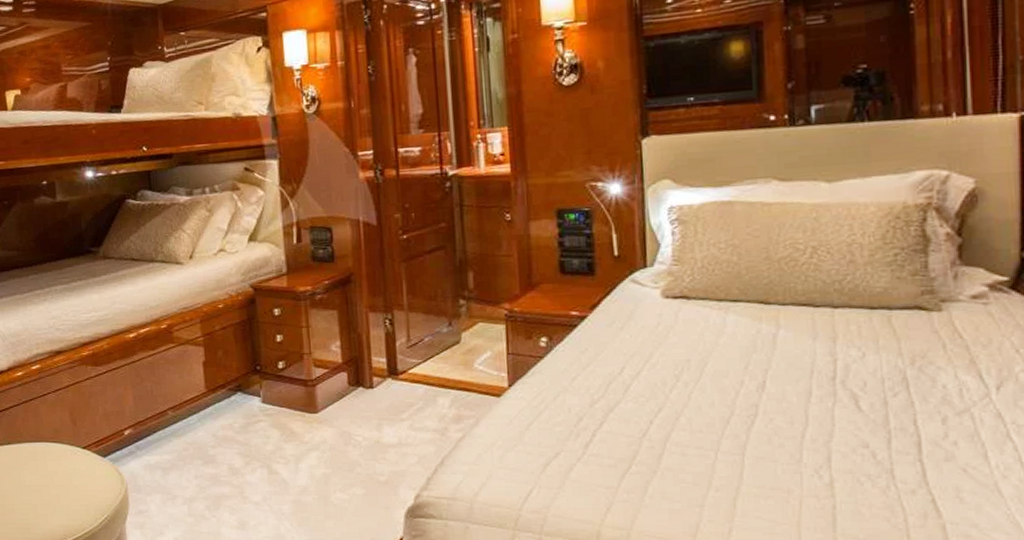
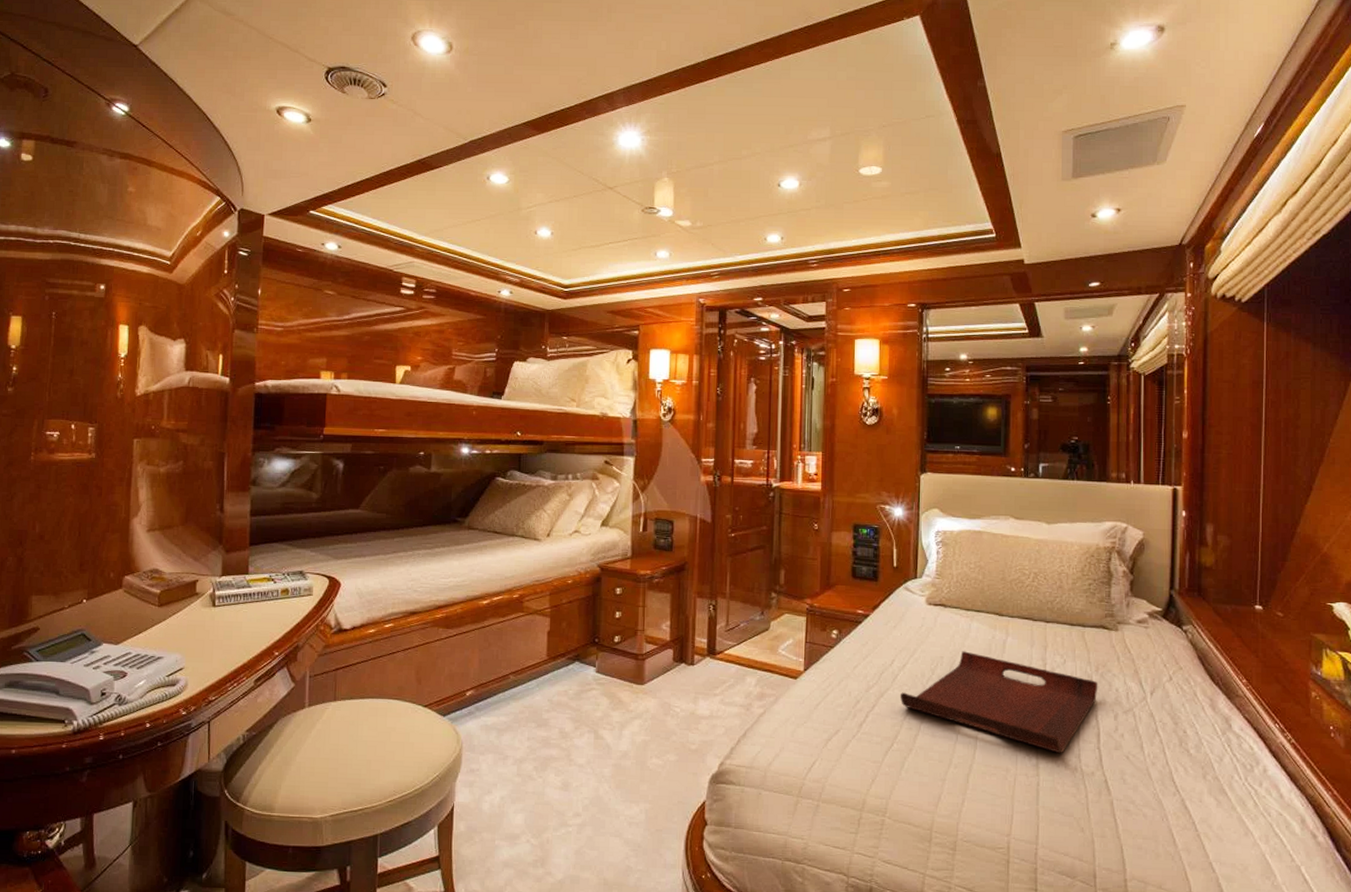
serving tray: none [635,351,916,470] -> present [899,651,1098,754]

